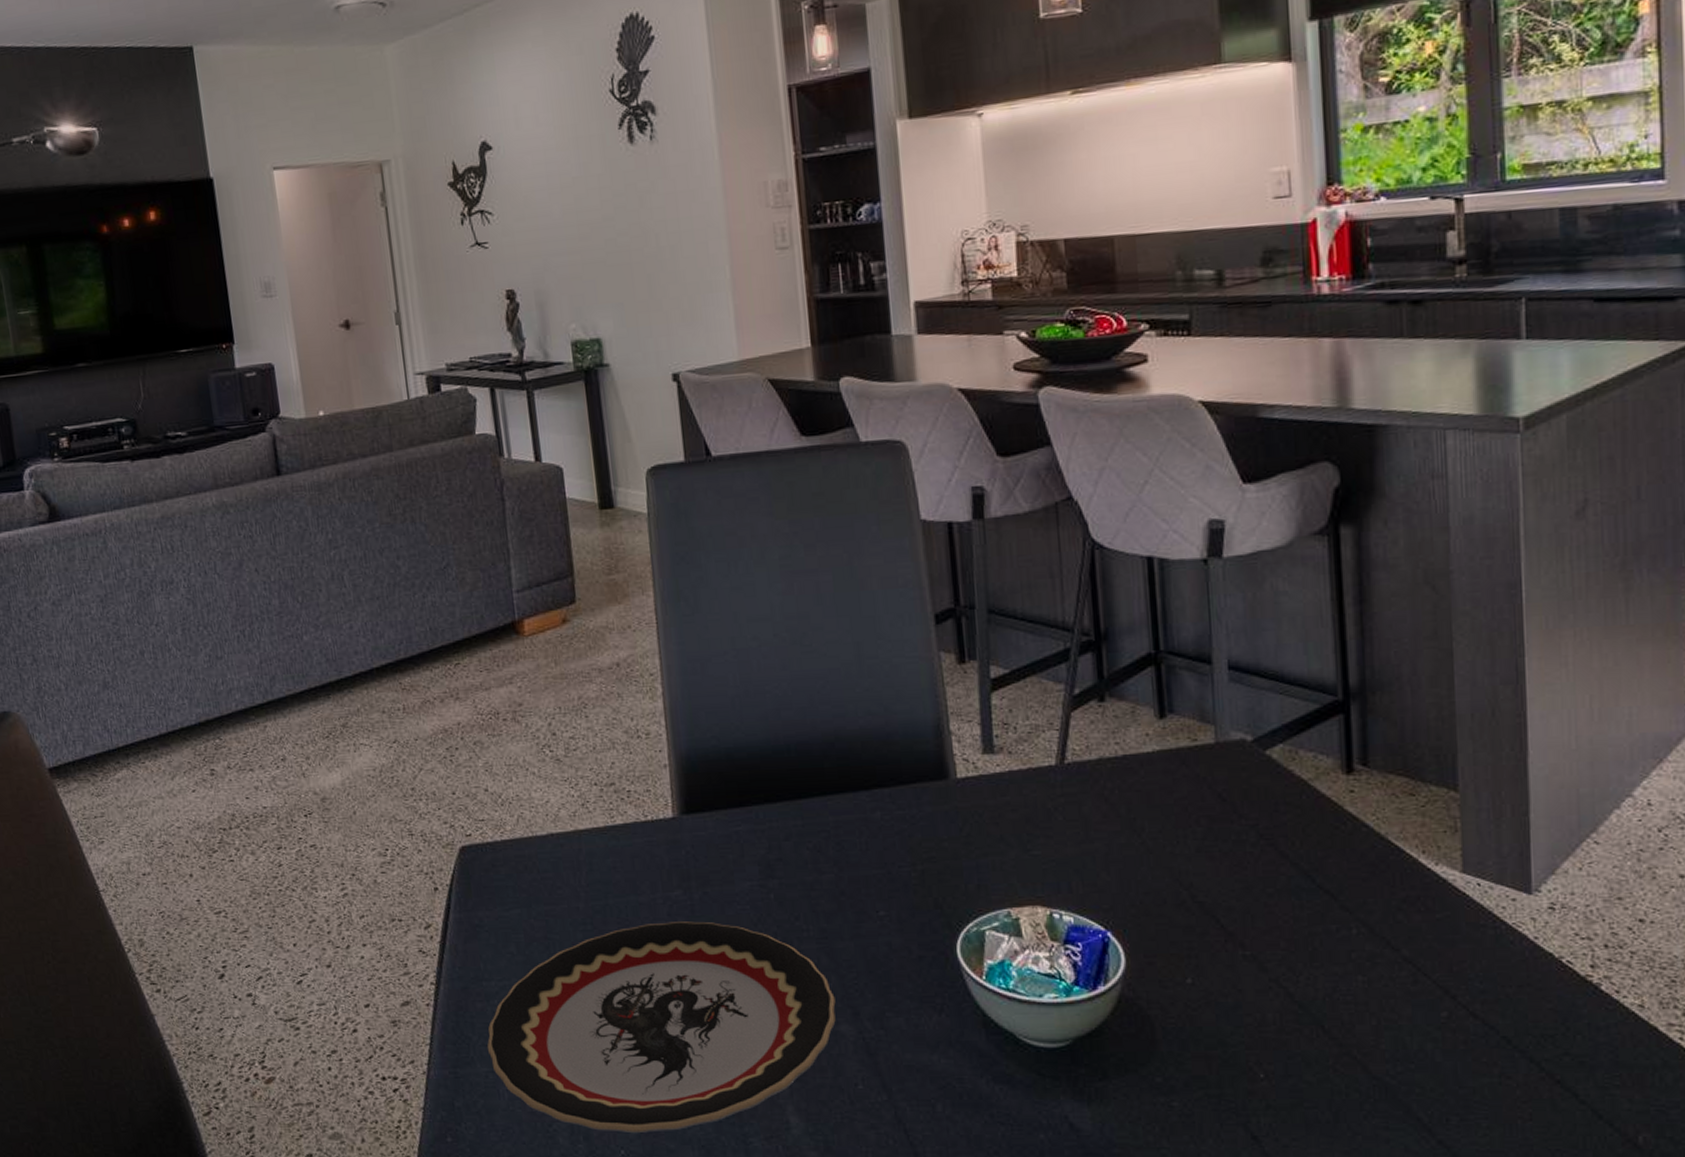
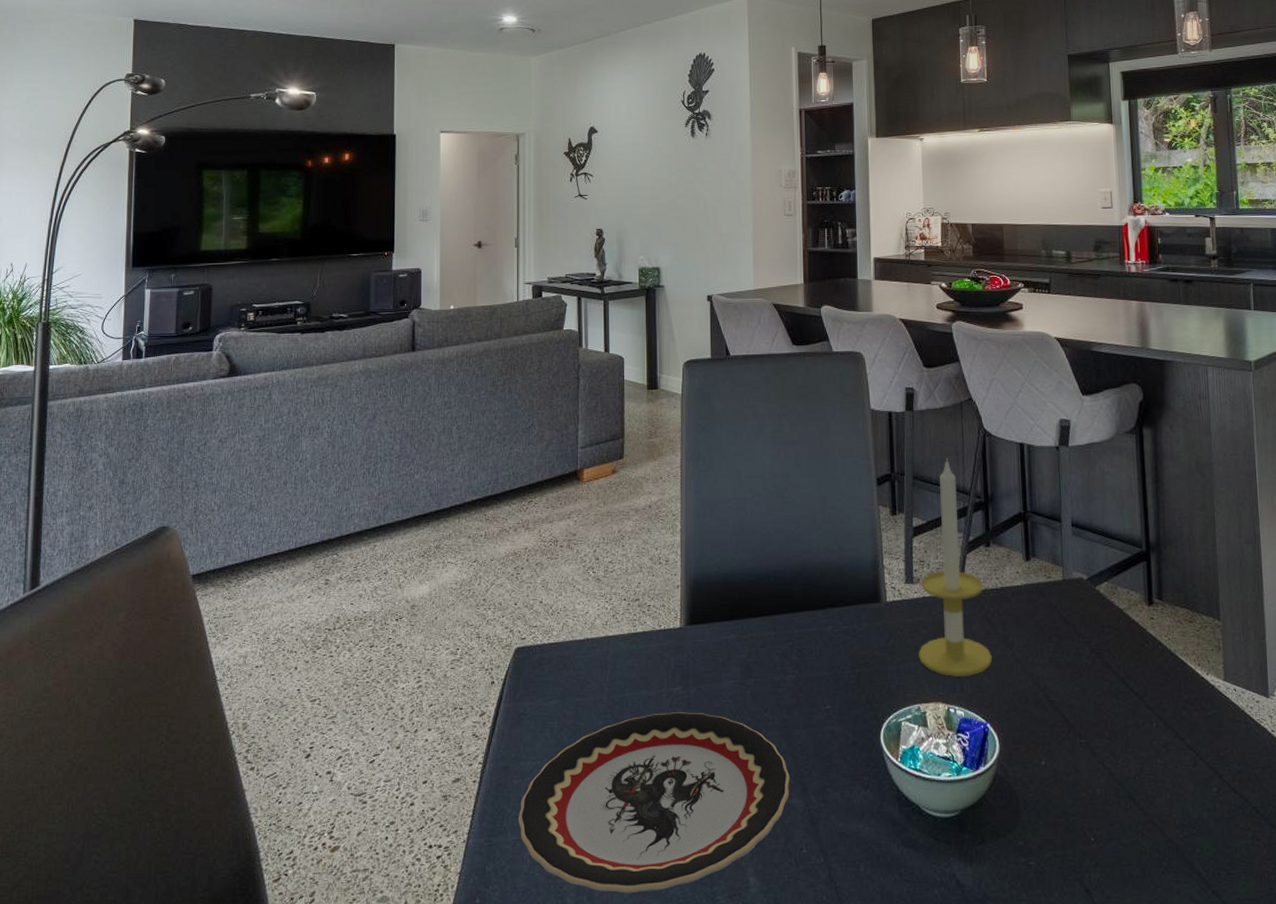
candle: none [1005,583,1113,874] -> present [918,458,993,678]

